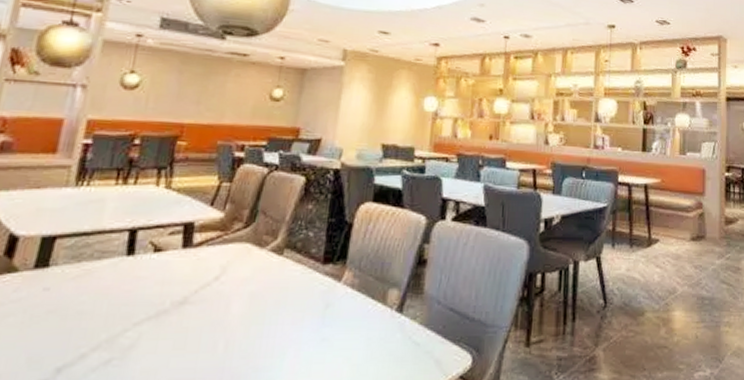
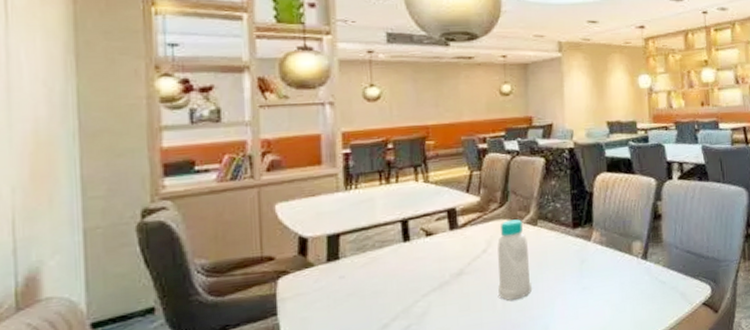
bottle: none [223,245,269,343] -> present [497,219,531,301]

